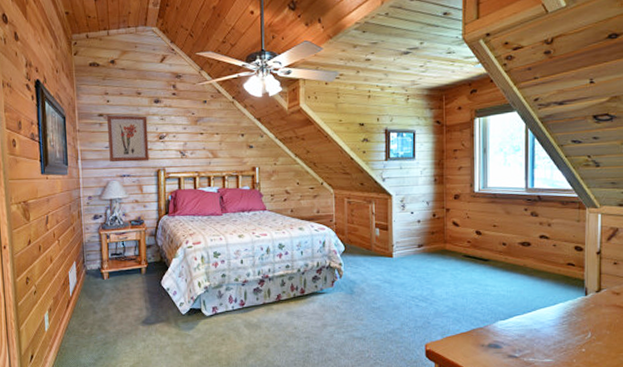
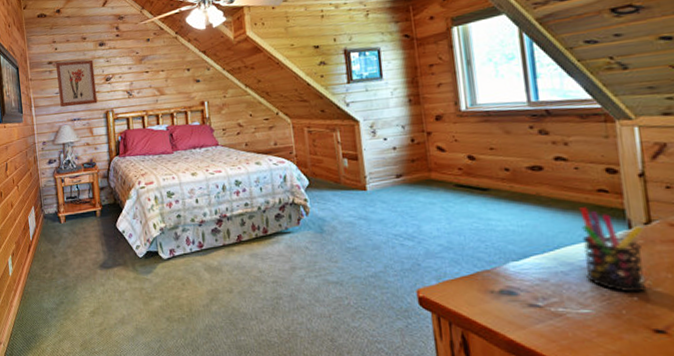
pen holder: none [552,277,595,346] -> present [579,207,645,293]

